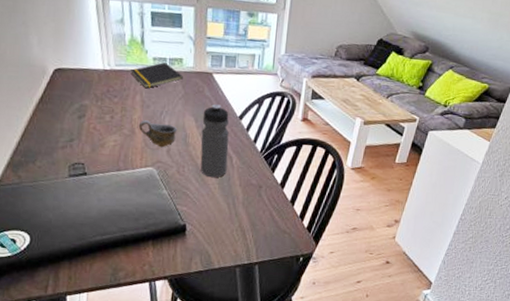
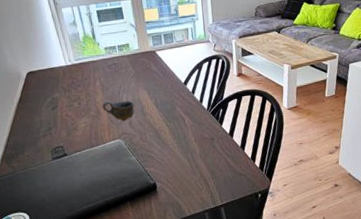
notepad: present [131,62,183,89] -> none [88,49,132,75]
water bottle: present [200,104,229,178] -> none [153,76,182,139]

